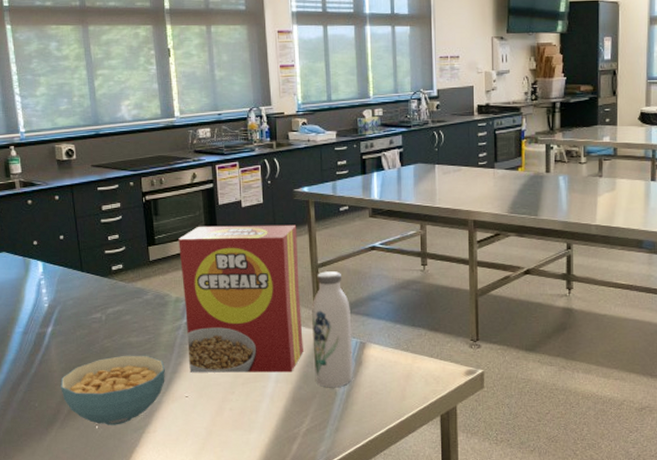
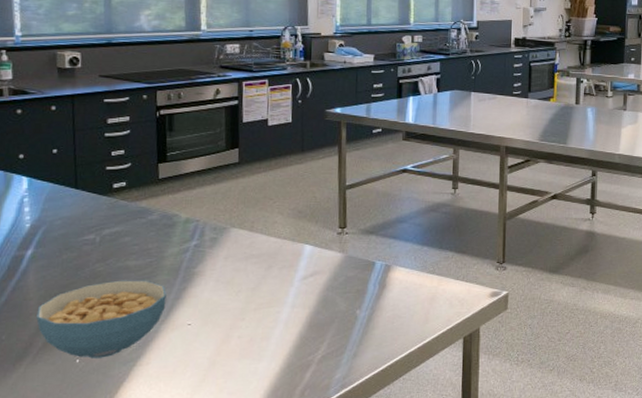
cereal box: present [178,224,303,373] -> none [194,143,326,298]
water bottle: present [312,271,353,387] -> none [335,193,378,311]

